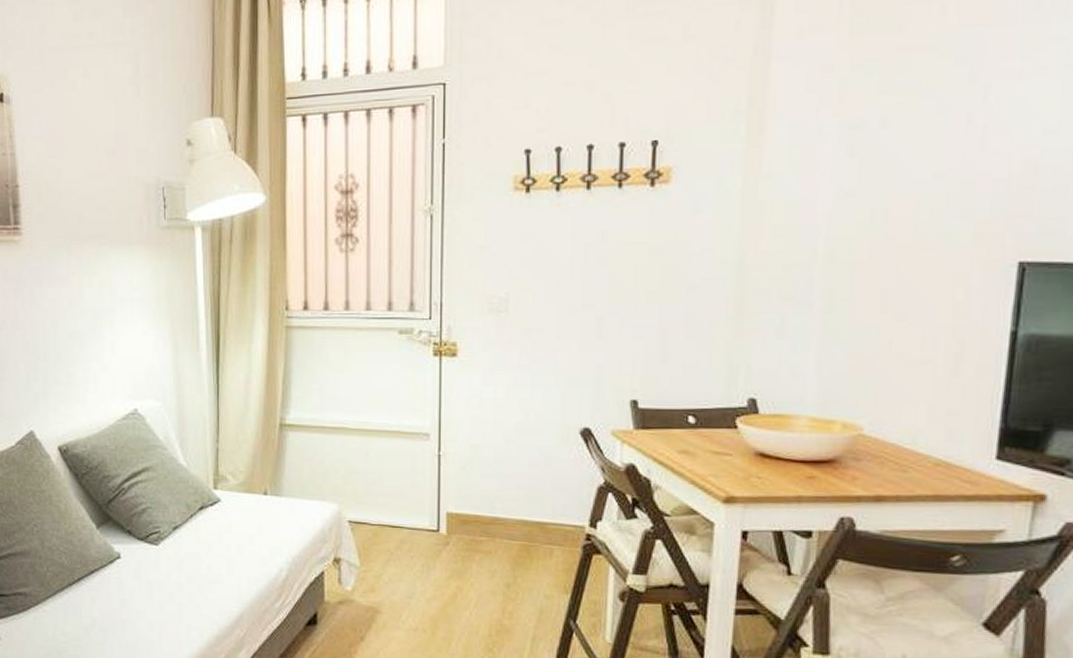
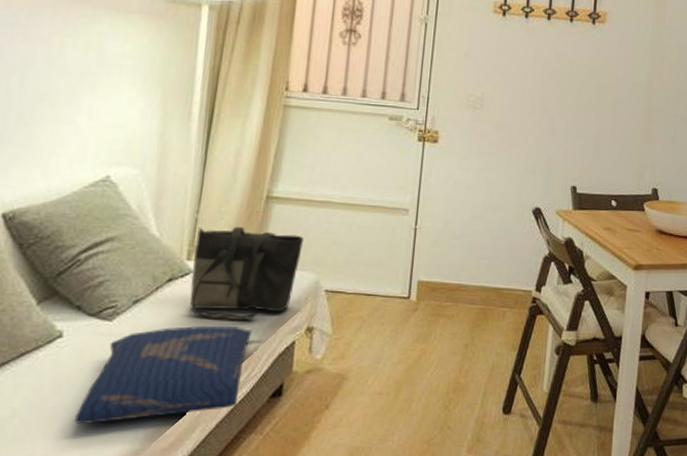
cushion: none [141,553,281,636] -> present [75,326,252,424]
tote bag: none [220,456,321,550] -> present [190,227,303,322]

